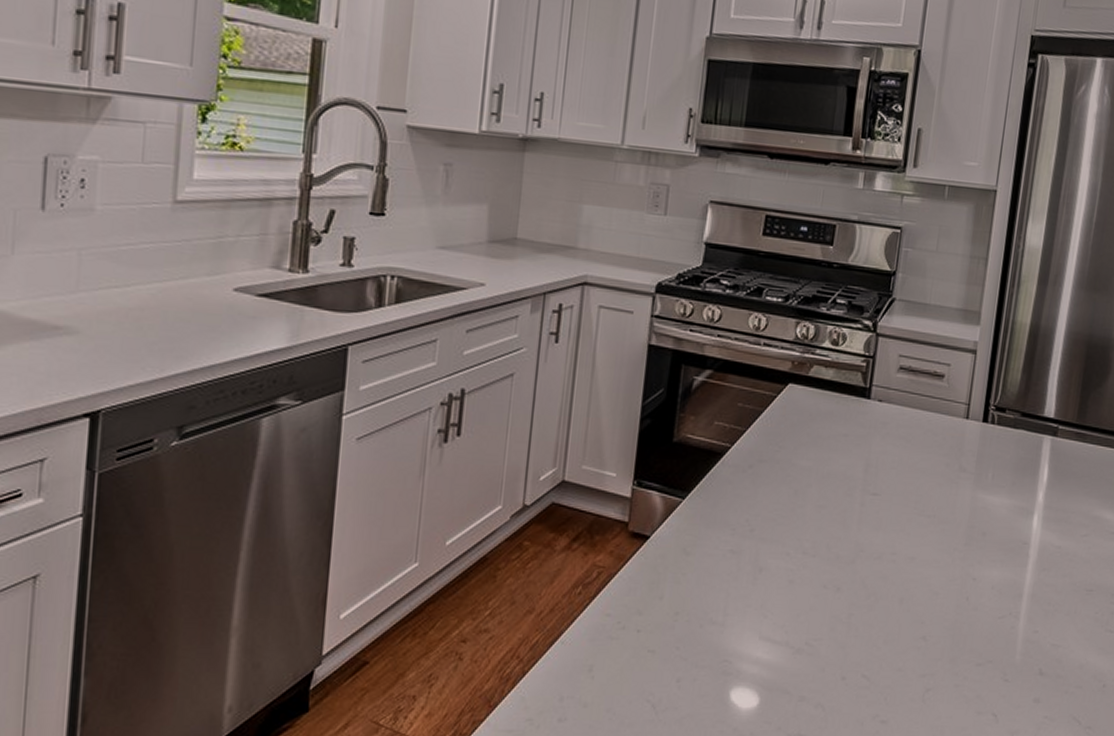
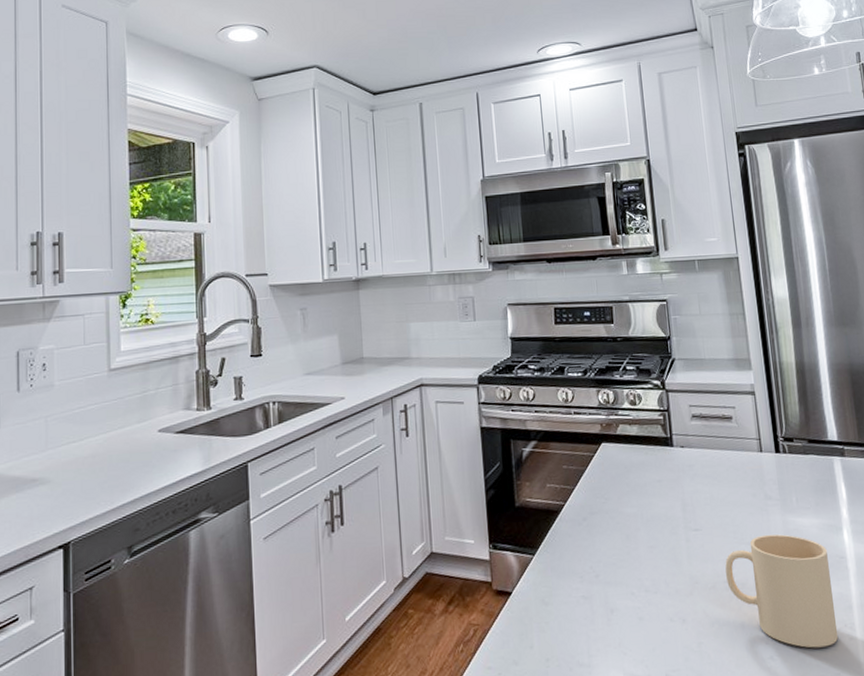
mug: none [895,509,1011,633] -> present [725,534,839,648]

